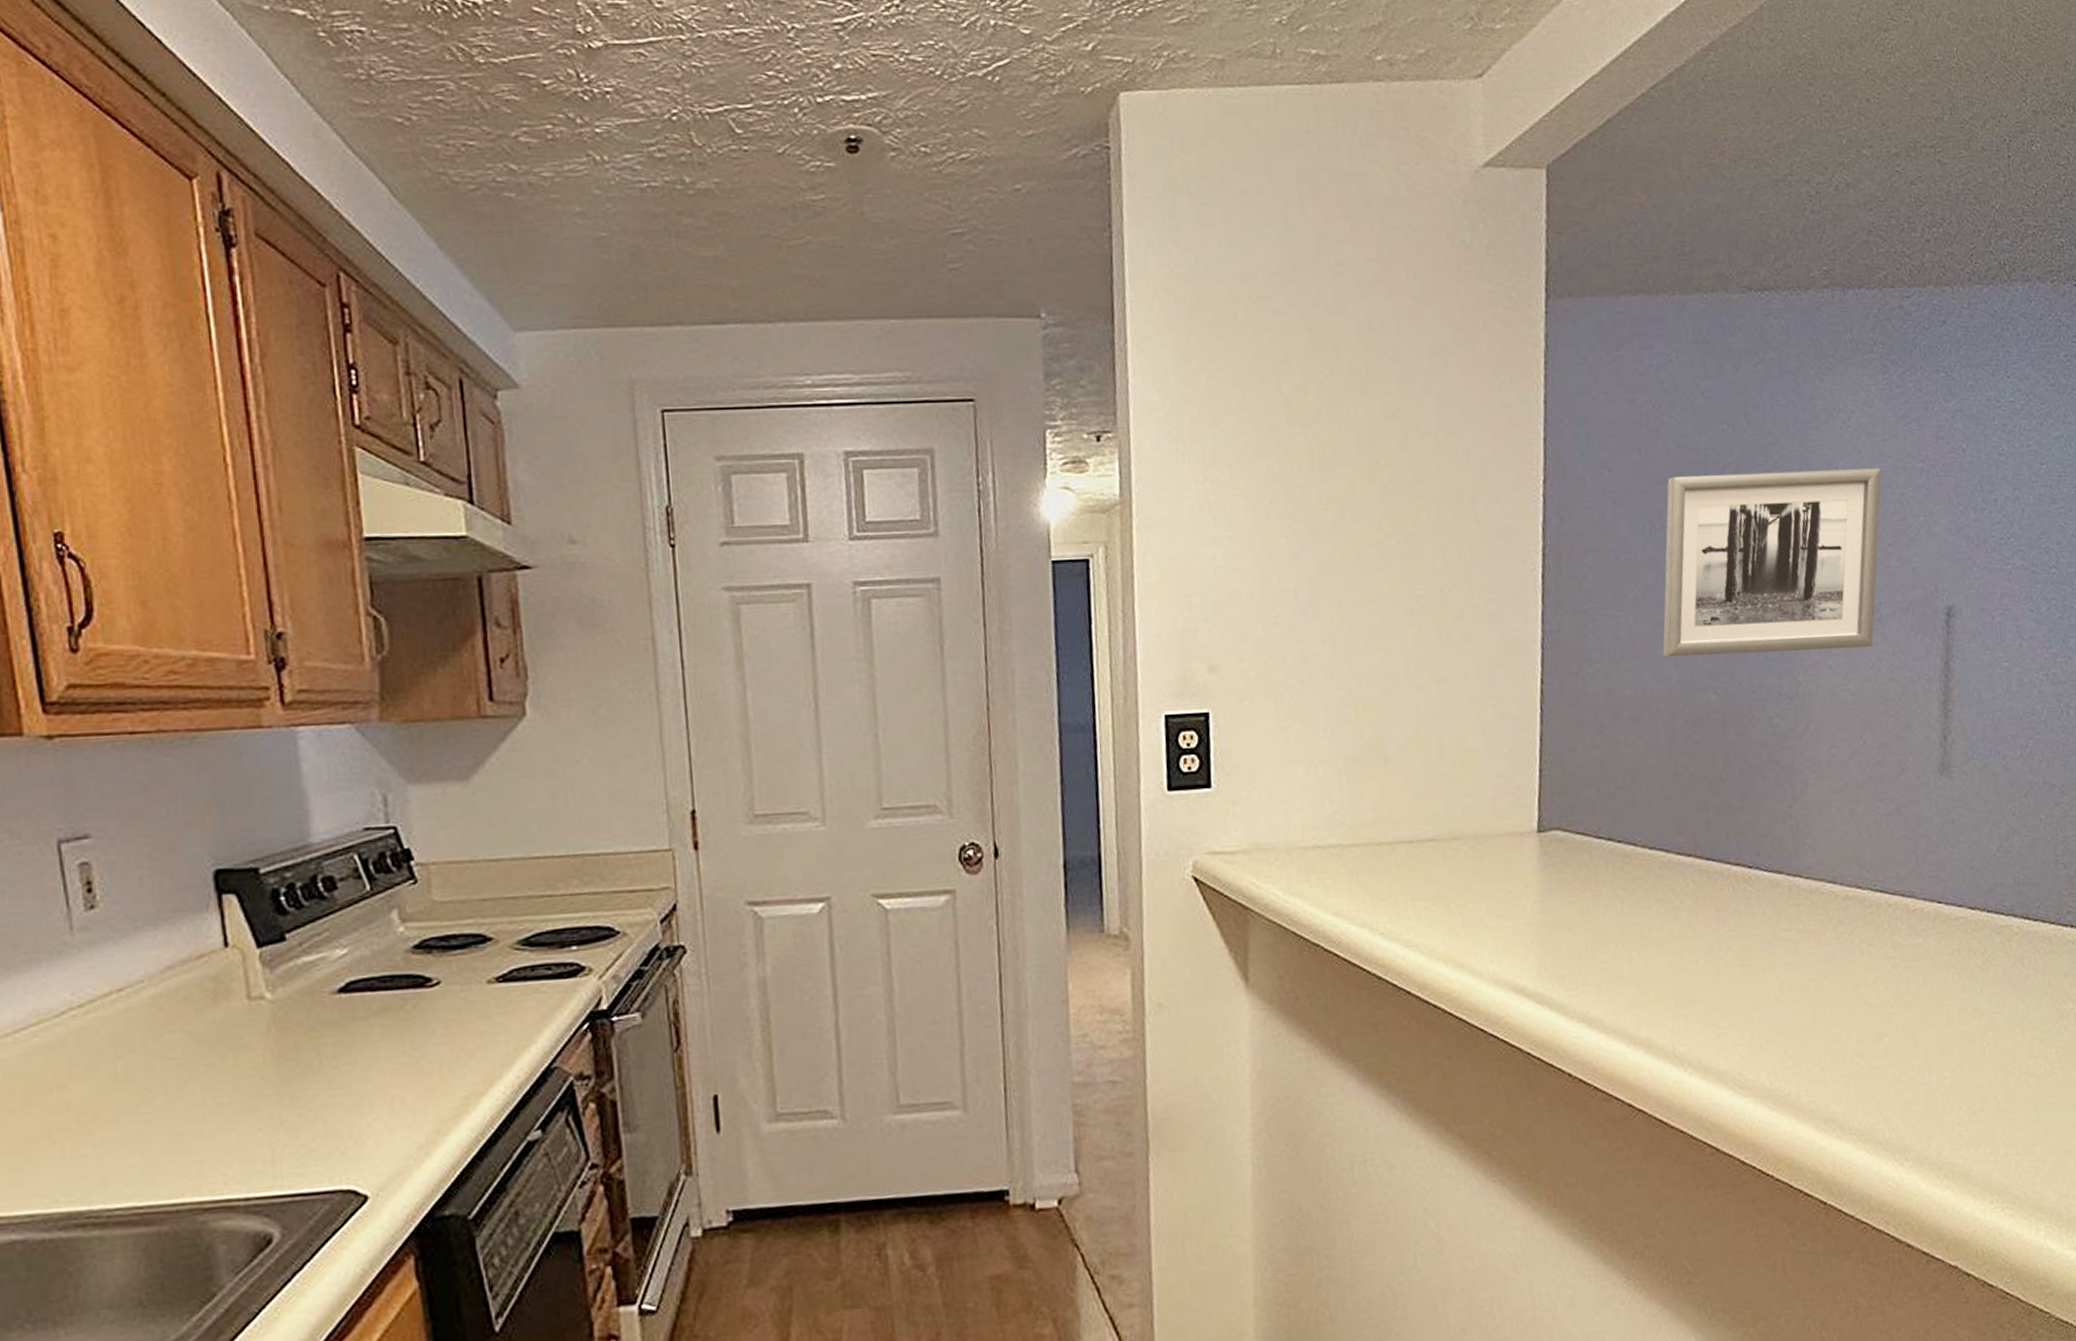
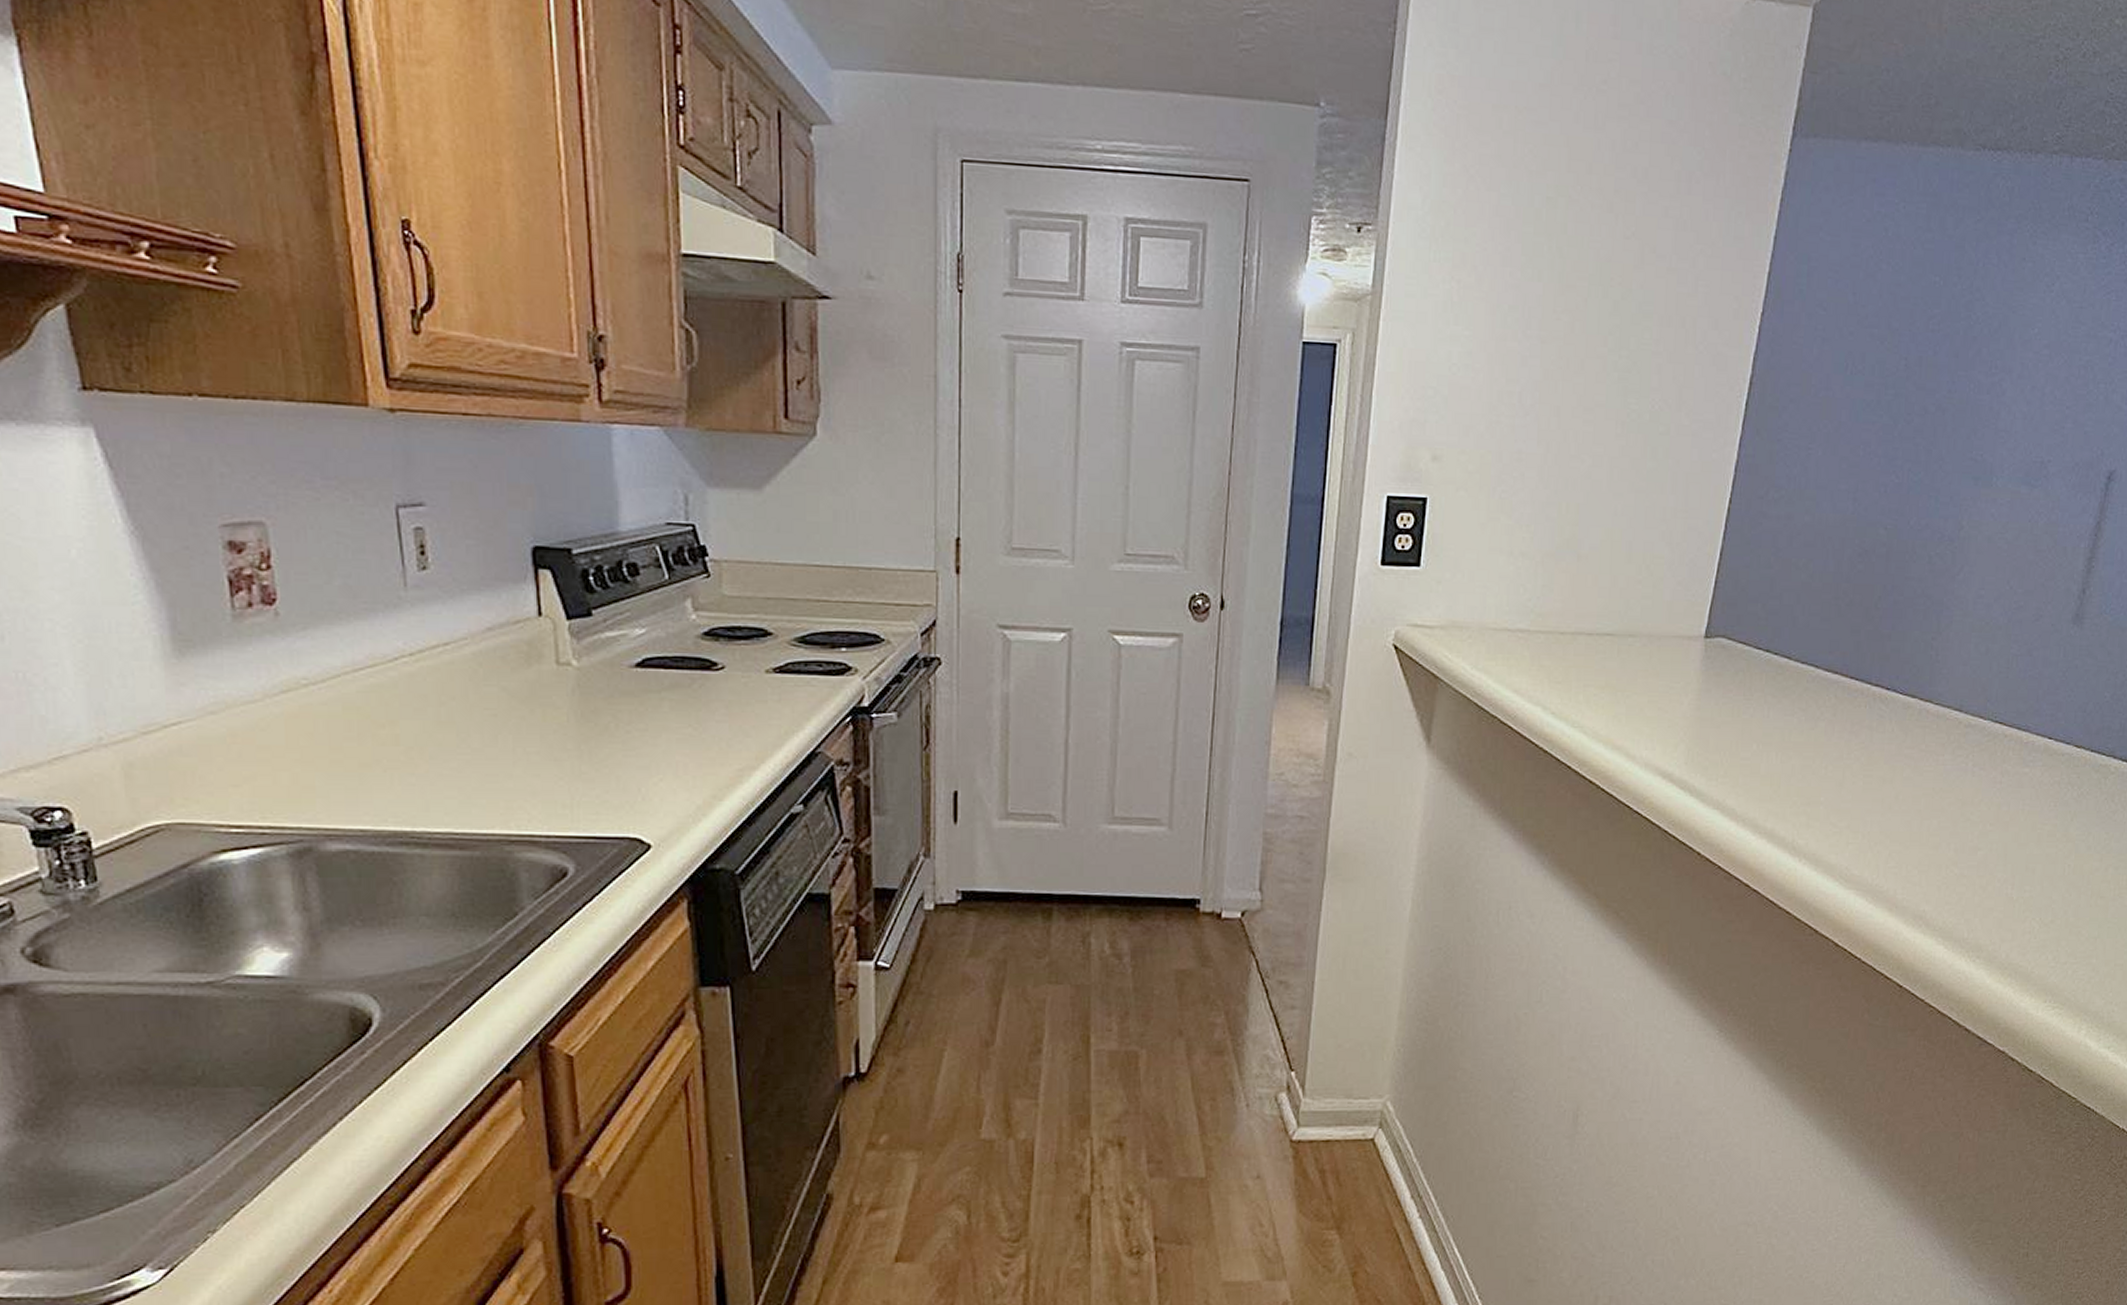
wall art: present [1663,468,1881,658] -> none [1844,322,2073,501]

